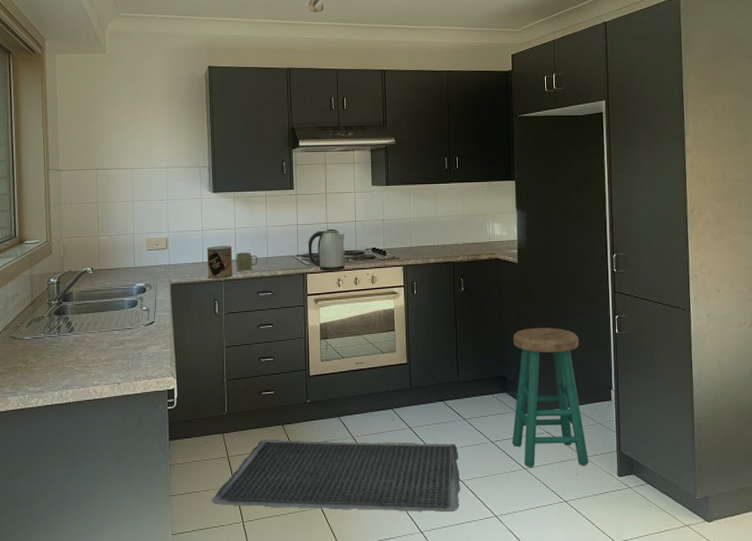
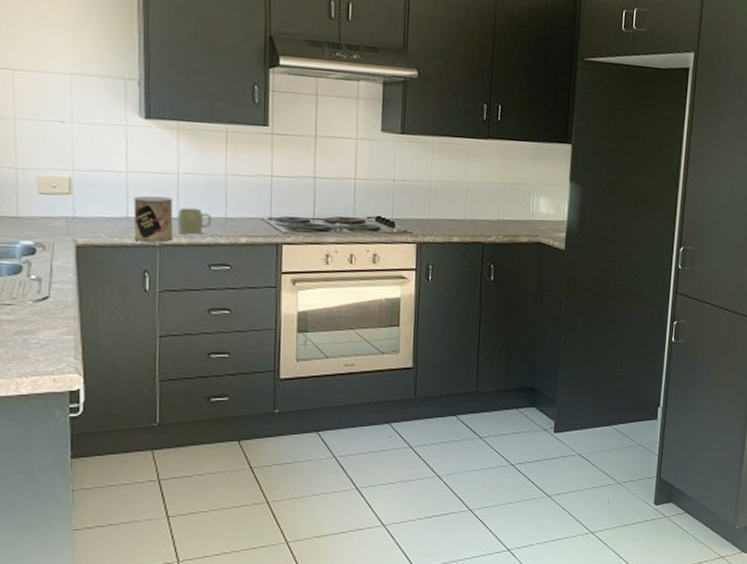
floor mat: present [211,439,460,513] -> none [133,458,469,547]
kettle: present [308,229,345,271] -> none [285,186,339,244]
stool: present [512,328,589,467] -> none [535,331,629,494]

